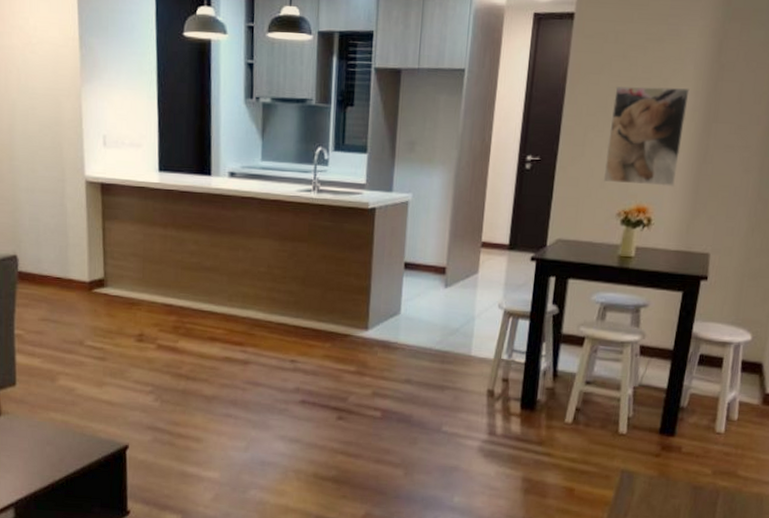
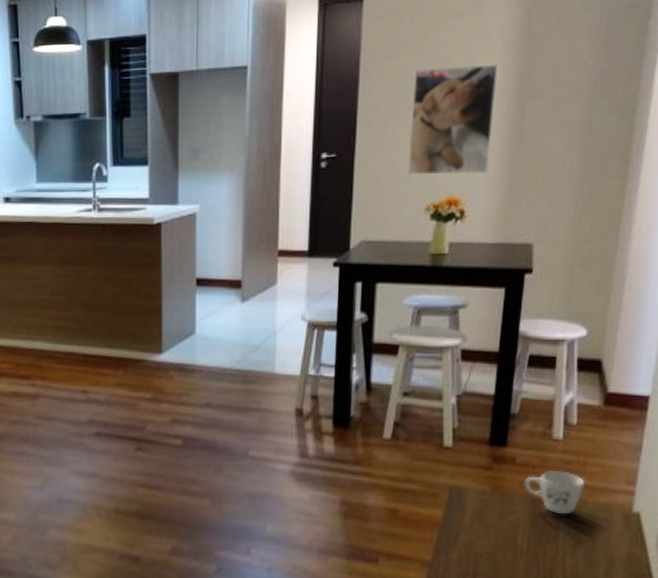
mug: none [687,460,742,502] -> present [523,470,586,515]

